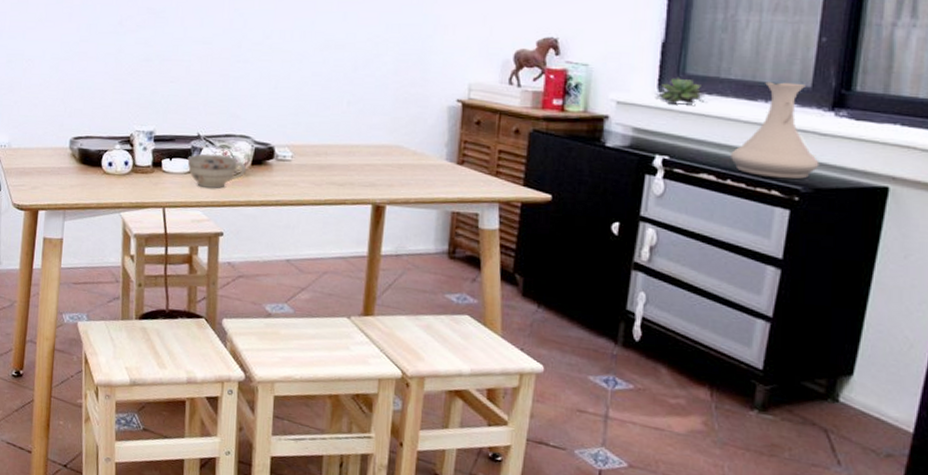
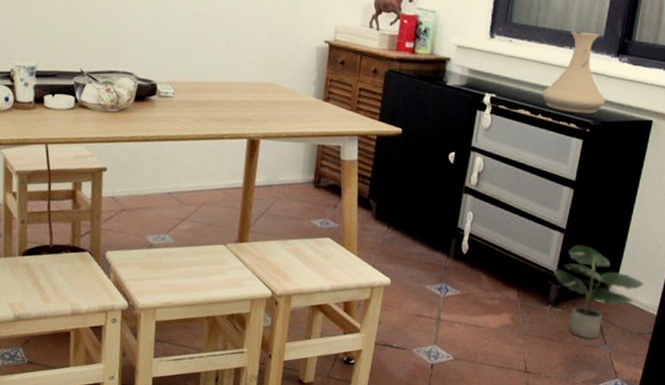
teacup: present [187,153,246,189] -> none [70,90,129,125]
succulent plant: present [656,78,707,105] -> none [488,25,527,50]
potted plant: none [758,337,890,457] -> present [553,245,644,339]

